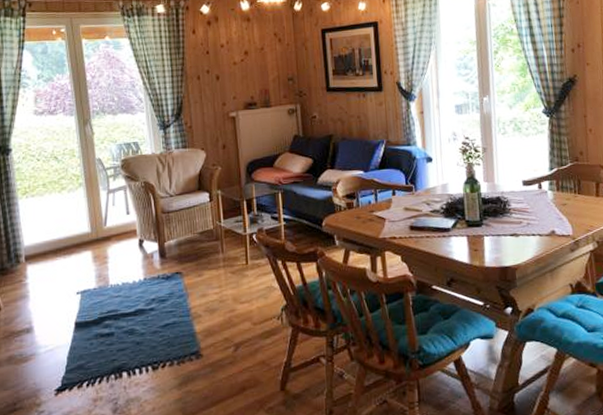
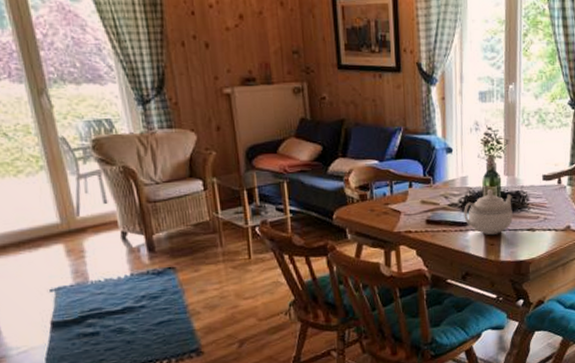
teapot: none [446,195,495,240] -> present [464,189,513,235]

